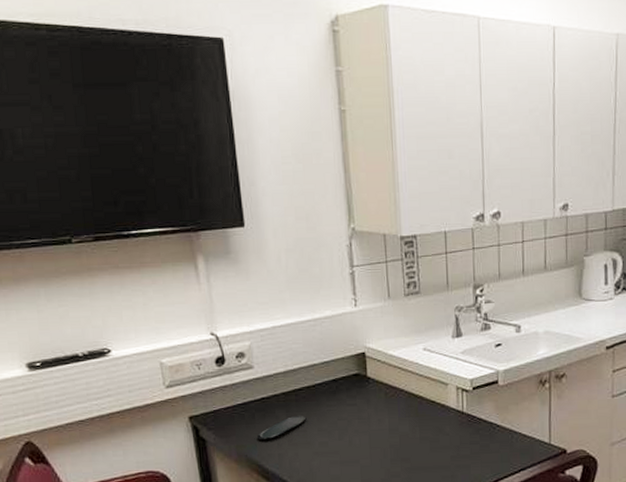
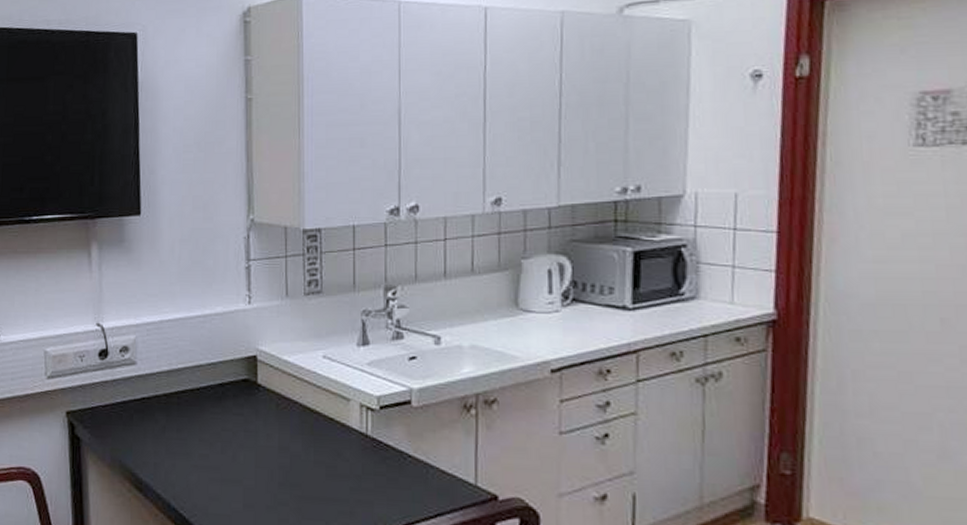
oval tray: present [256,415,305,439] -> none [133,420,186,444]

